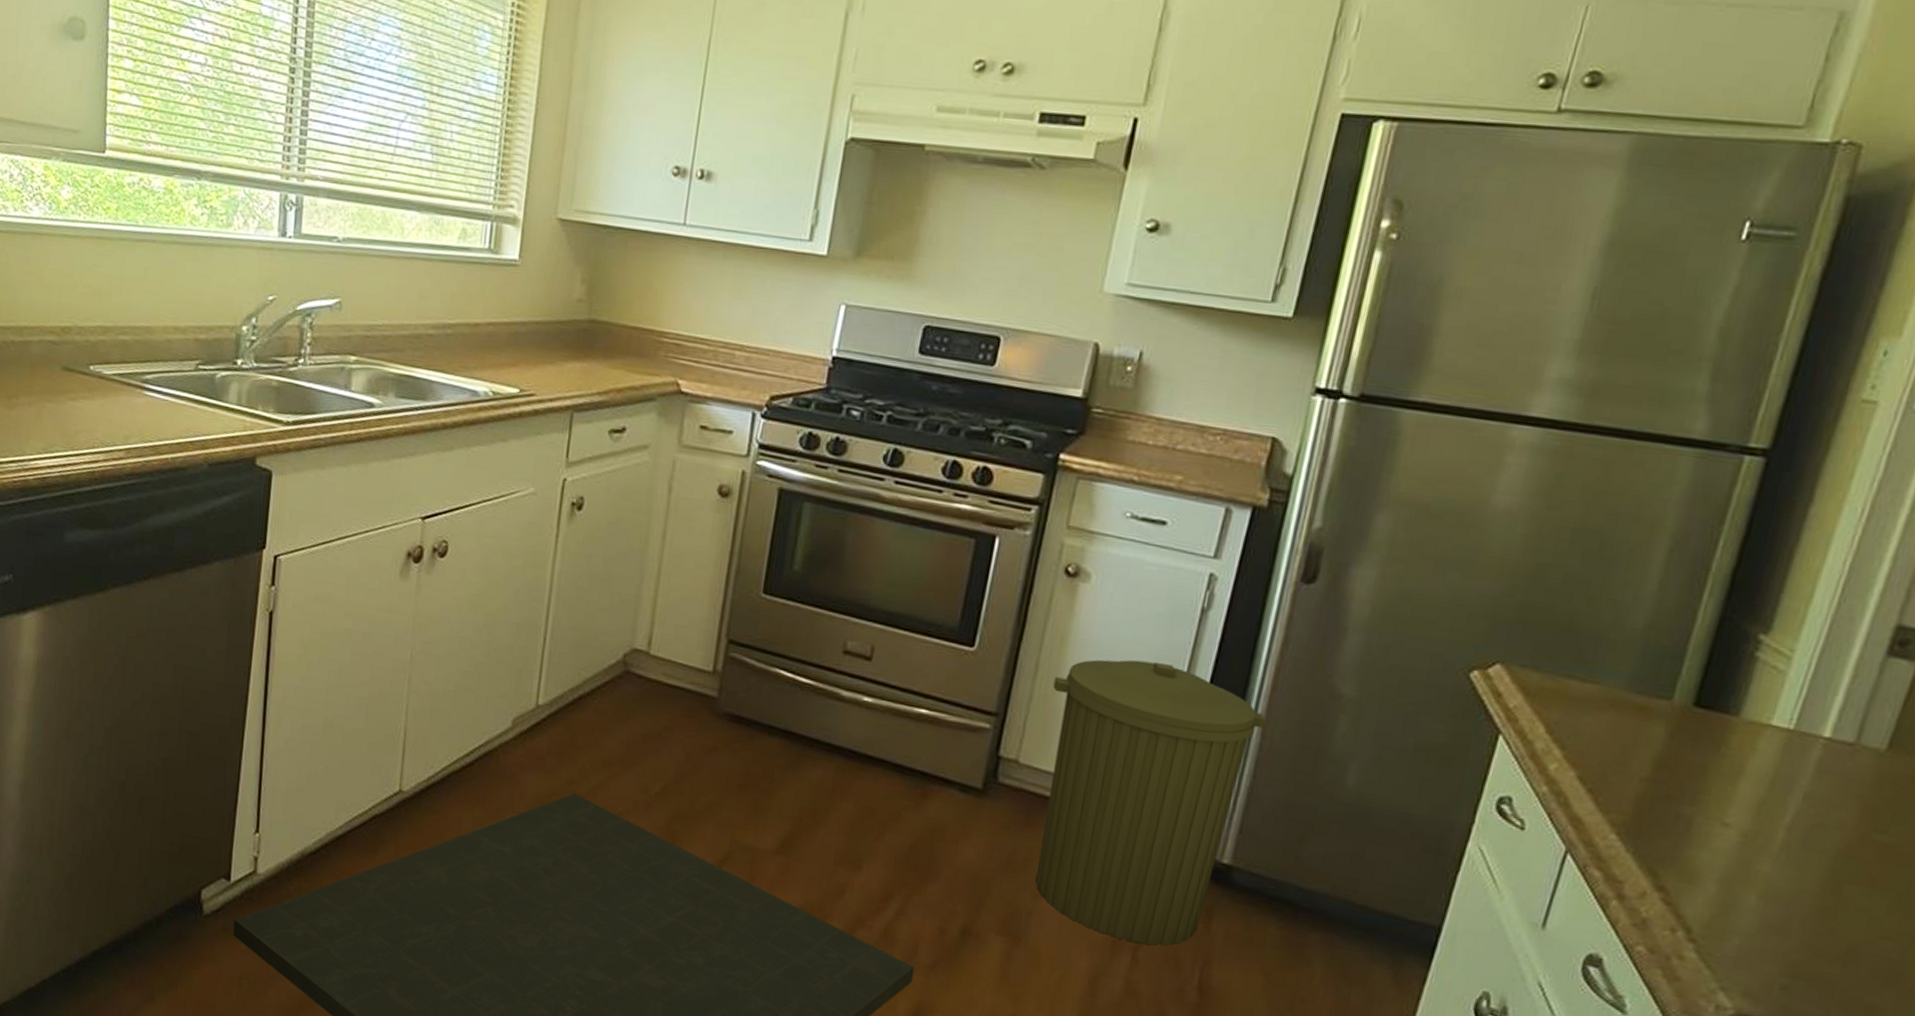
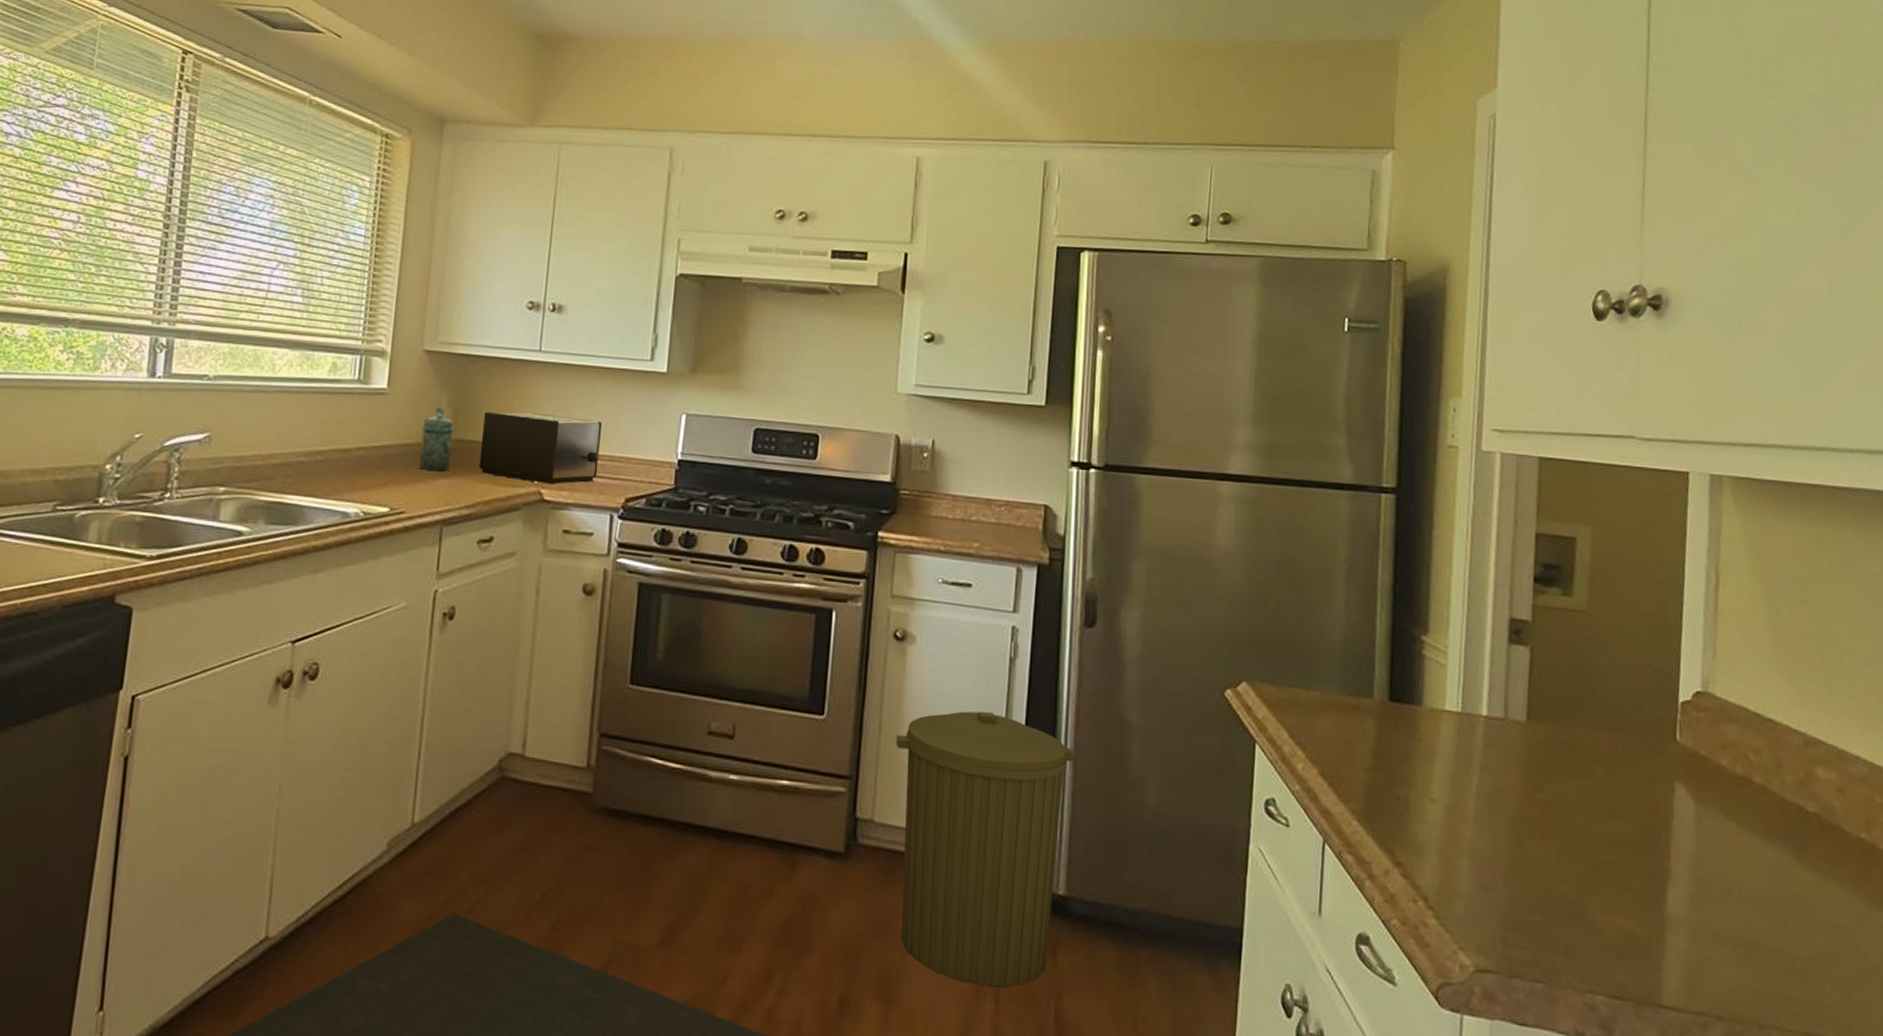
canister: none [550,283,589,354] -> present [419,407,455,471]
toaster: none [613,290,750,376] -> present [479,411,602,485]

